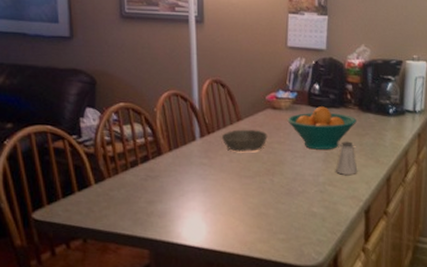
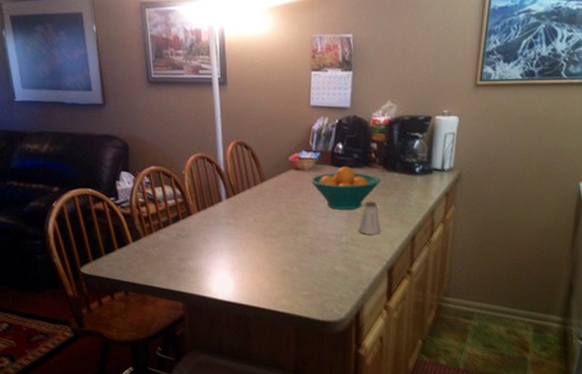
bowl: present [221,129,268,152] -> none [246,190,291,212]

